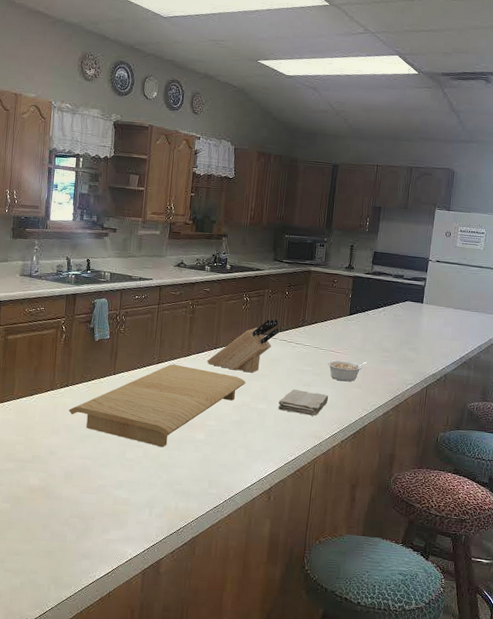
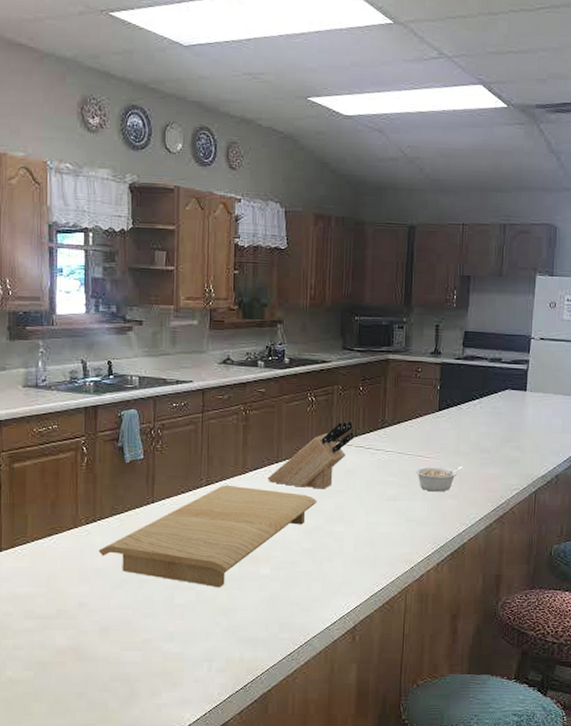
washcloth: present [278,389,329,416] -> none [358,506,419,536]

